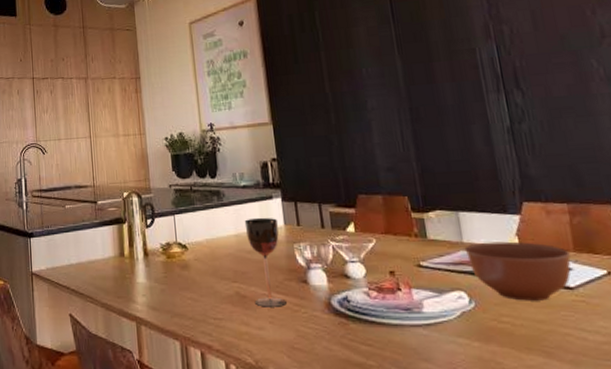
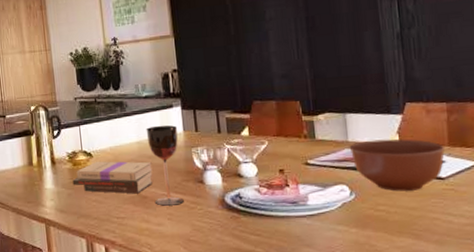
books: none [166,254,252,293] -> present [72,161,153,194]

